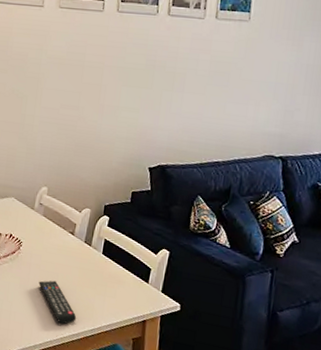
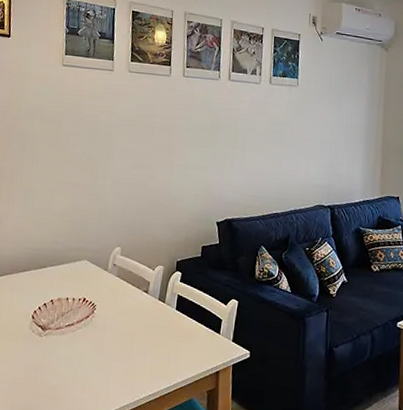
remote control: present [38,280,77,325] -> none [113,341,153,386]

